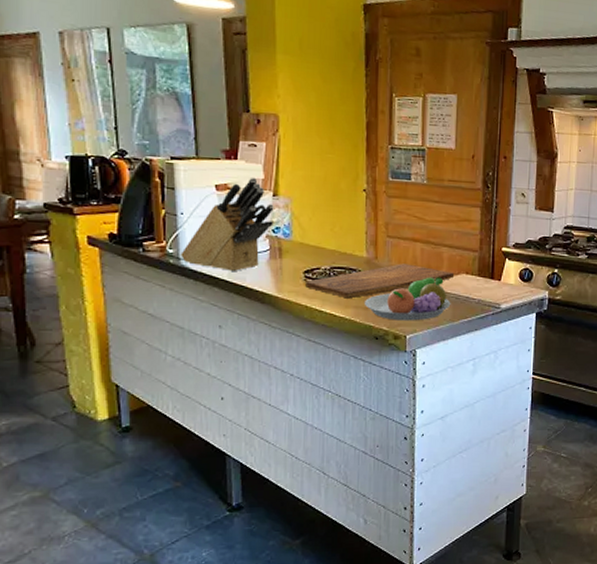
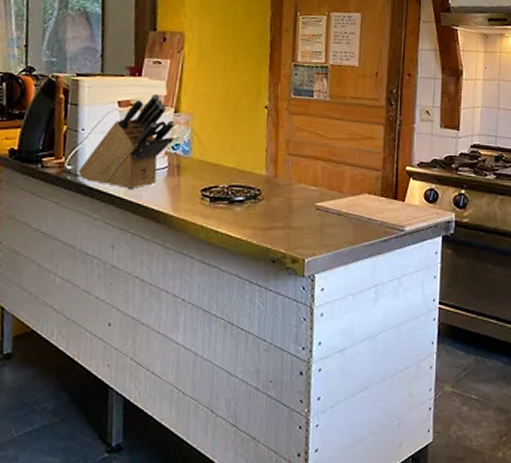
cutting board: present [305,263,455,299] -> none [202,182,357,219]
fruit bowl: present [364,277,451,321] -> none [261,196,352,244]

